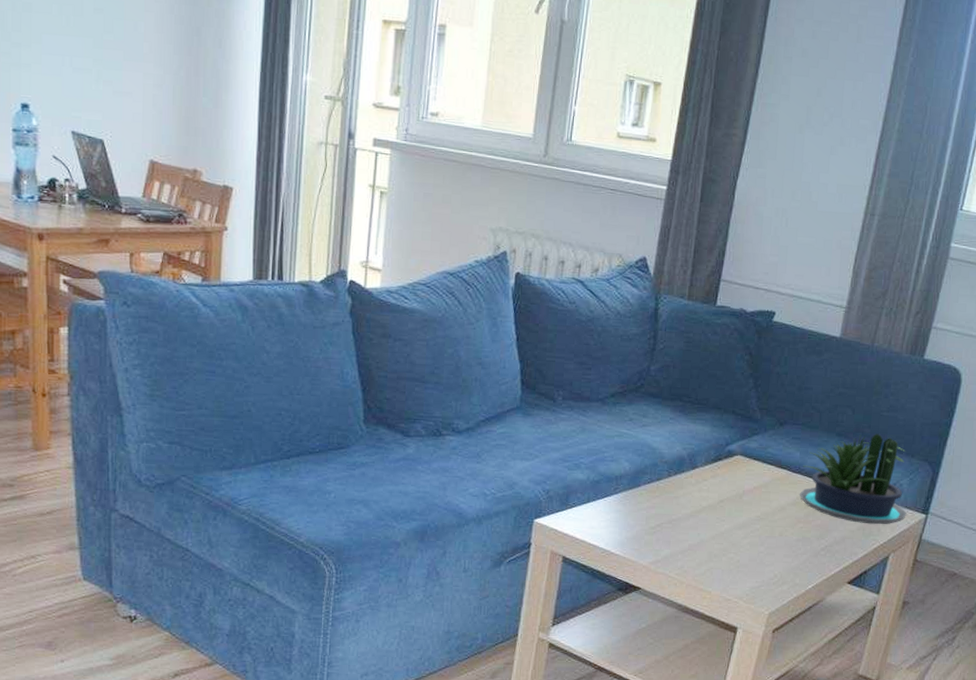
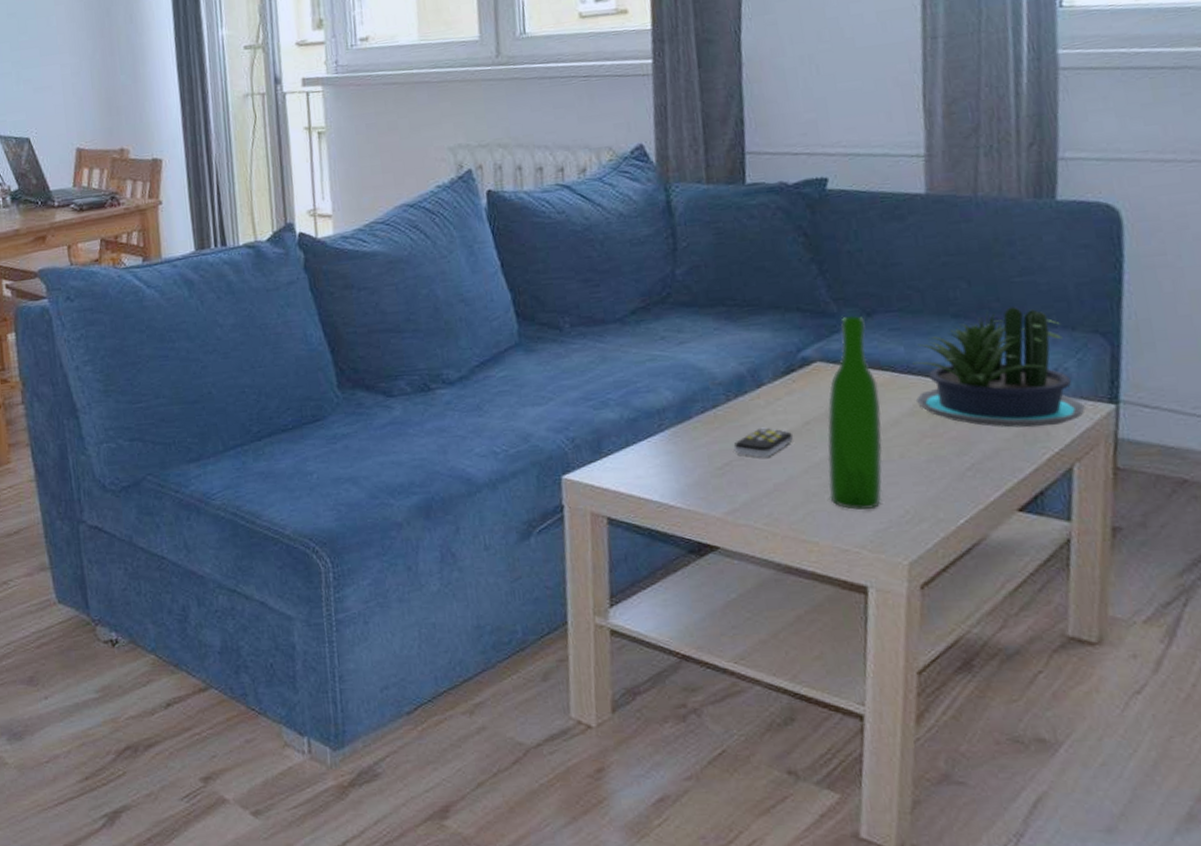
remote control: none [666,500,710,524] -> present [733,427,794,458]
wine bottle: none [725,423,777,571] -> present [827,315,883,510]

